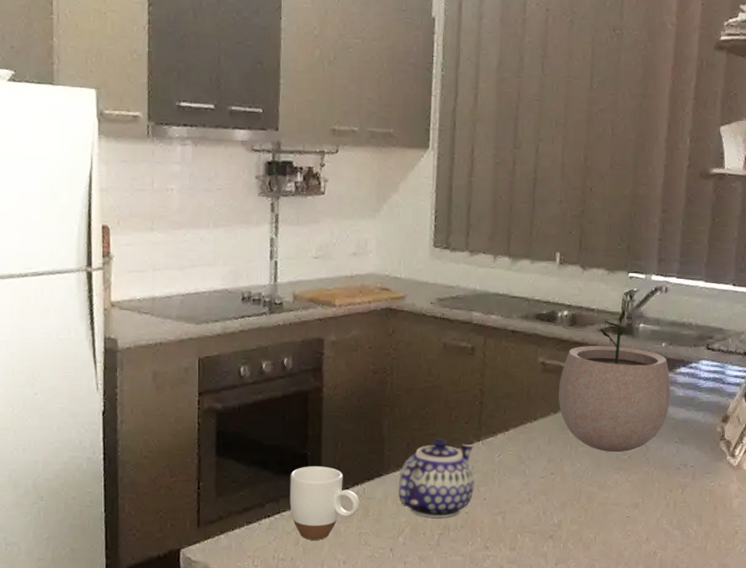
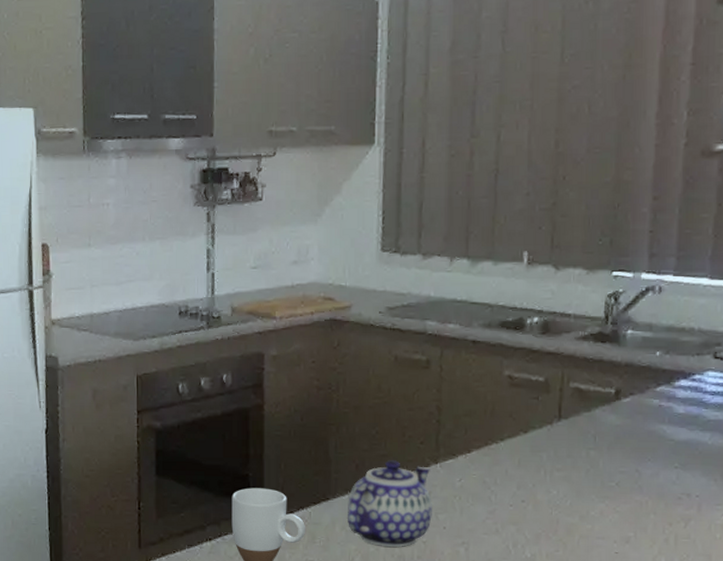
plant pot: present [558,311,671,453] -> none [528,316,668,479]

